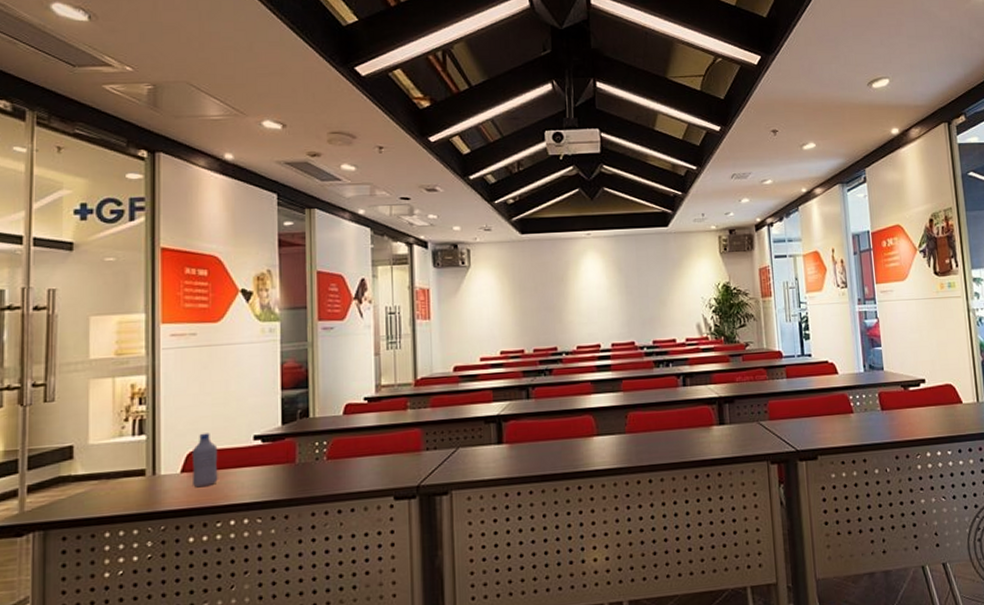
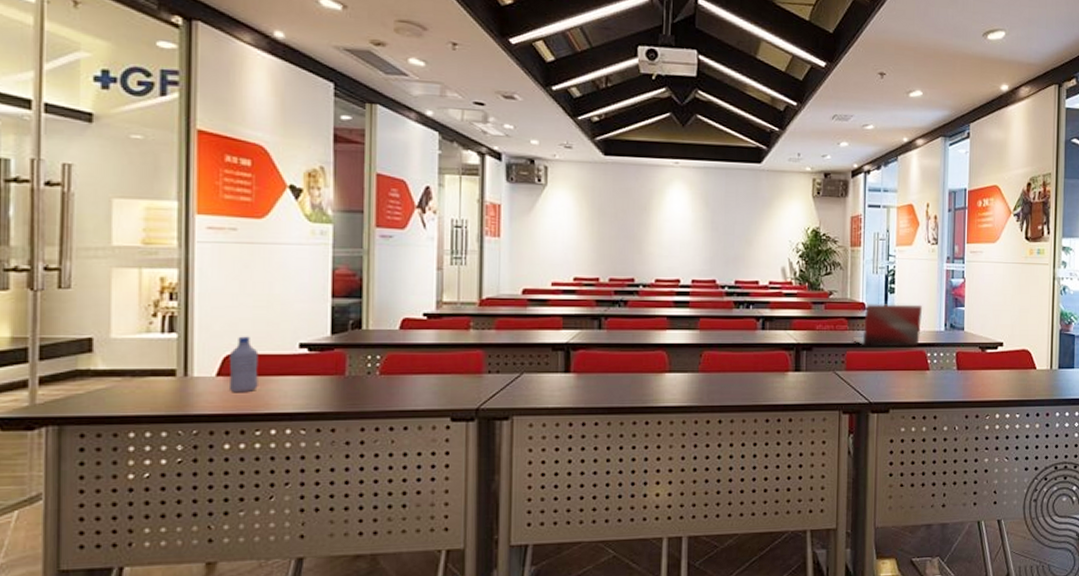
laptop: none [772,348,840,394] -> present [852,304,923,346]

